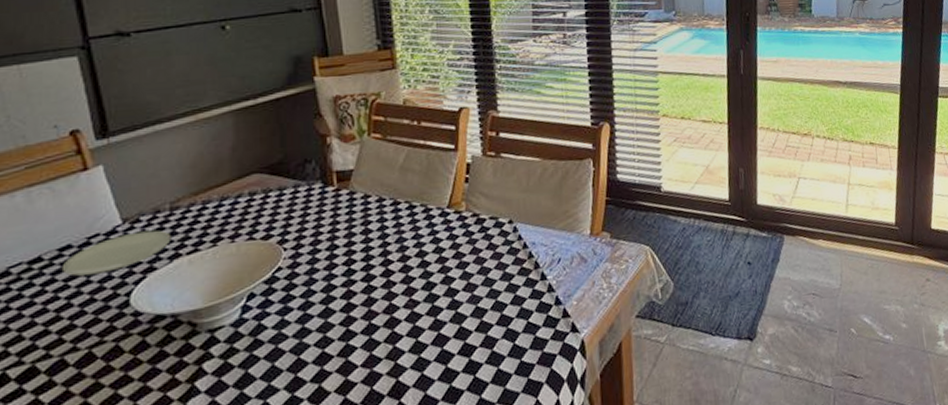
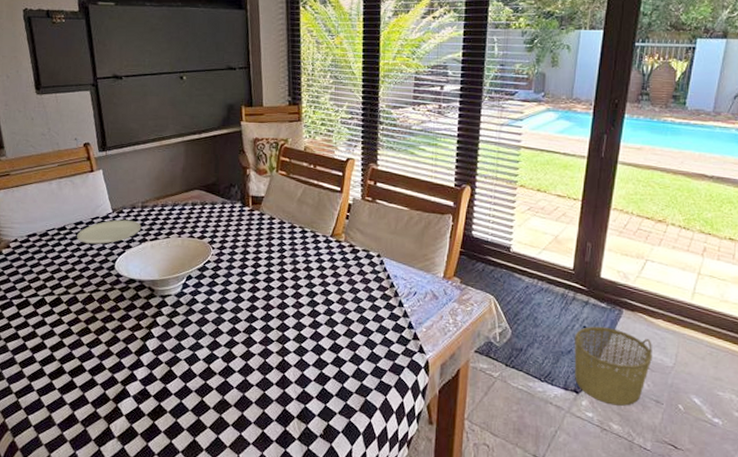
basket: none [739,258,819,345] -> present [573,326,652,406]

